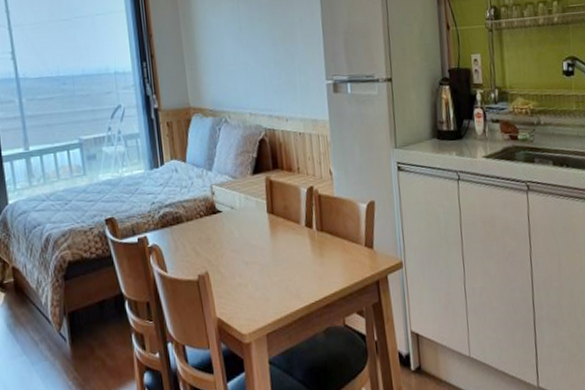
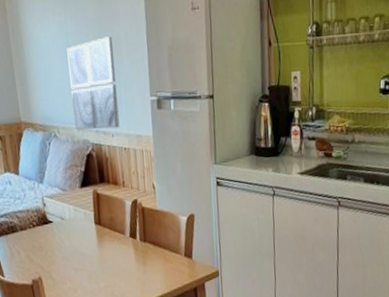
wall art: none [239,21,295,115] -> present [67,36,120,130]

